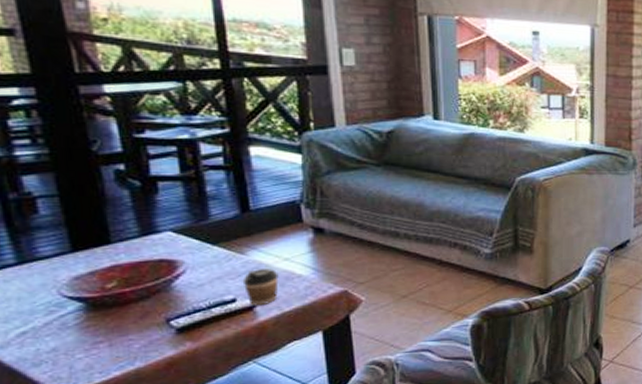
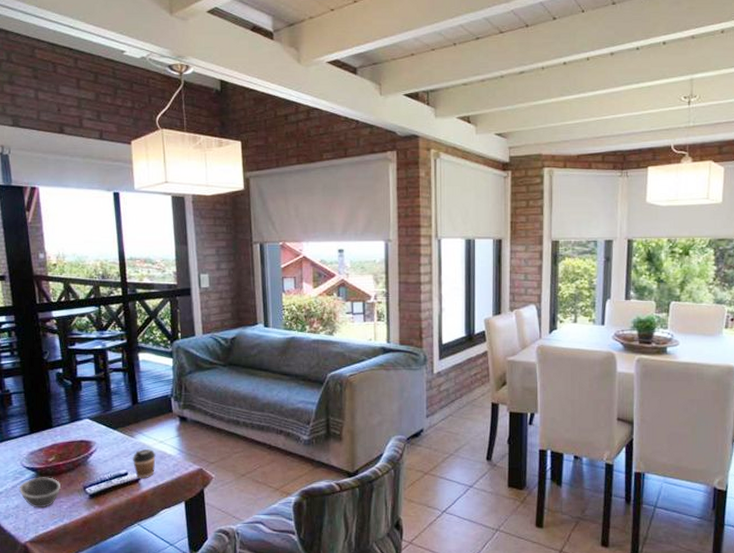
bowl: none [57,308,128,350] -> present [19,477,60,509]

